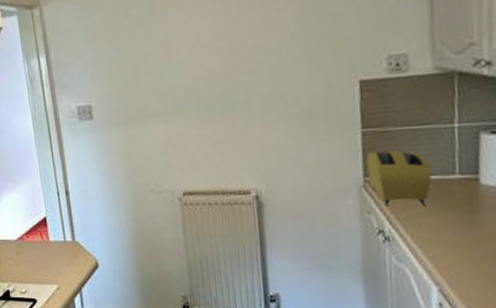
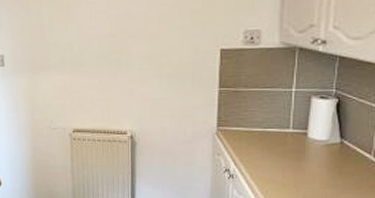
toaster: present [366,150,432,206] -> none [221,106,270,152]

